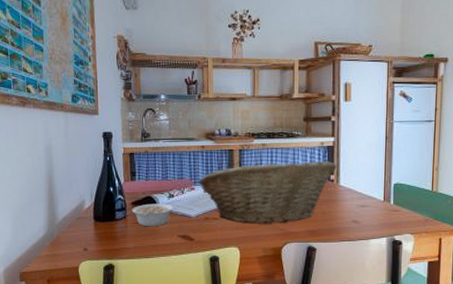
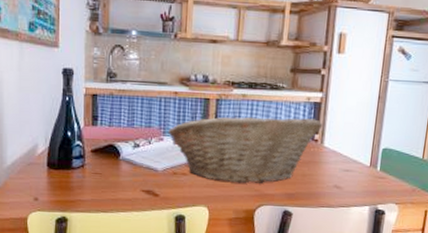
legume: present [131,203,177,227] -> none [90,152,142,179]

